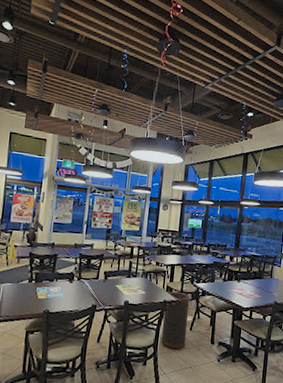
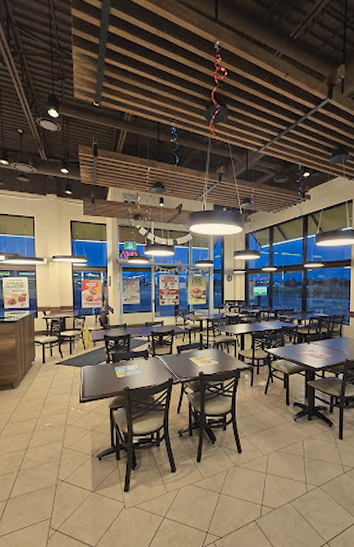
trash can: present [161,291,190,350] -> none [238,358,262,413]

